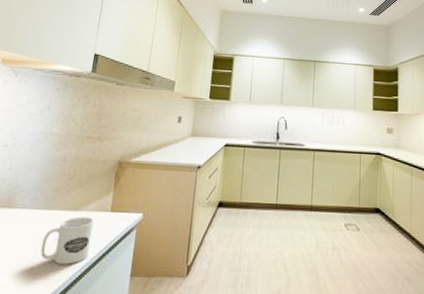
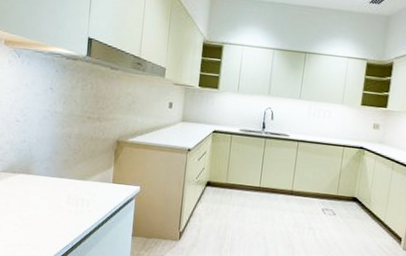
mug: present [40,216,95,265] -> none [56,185,99,223]

